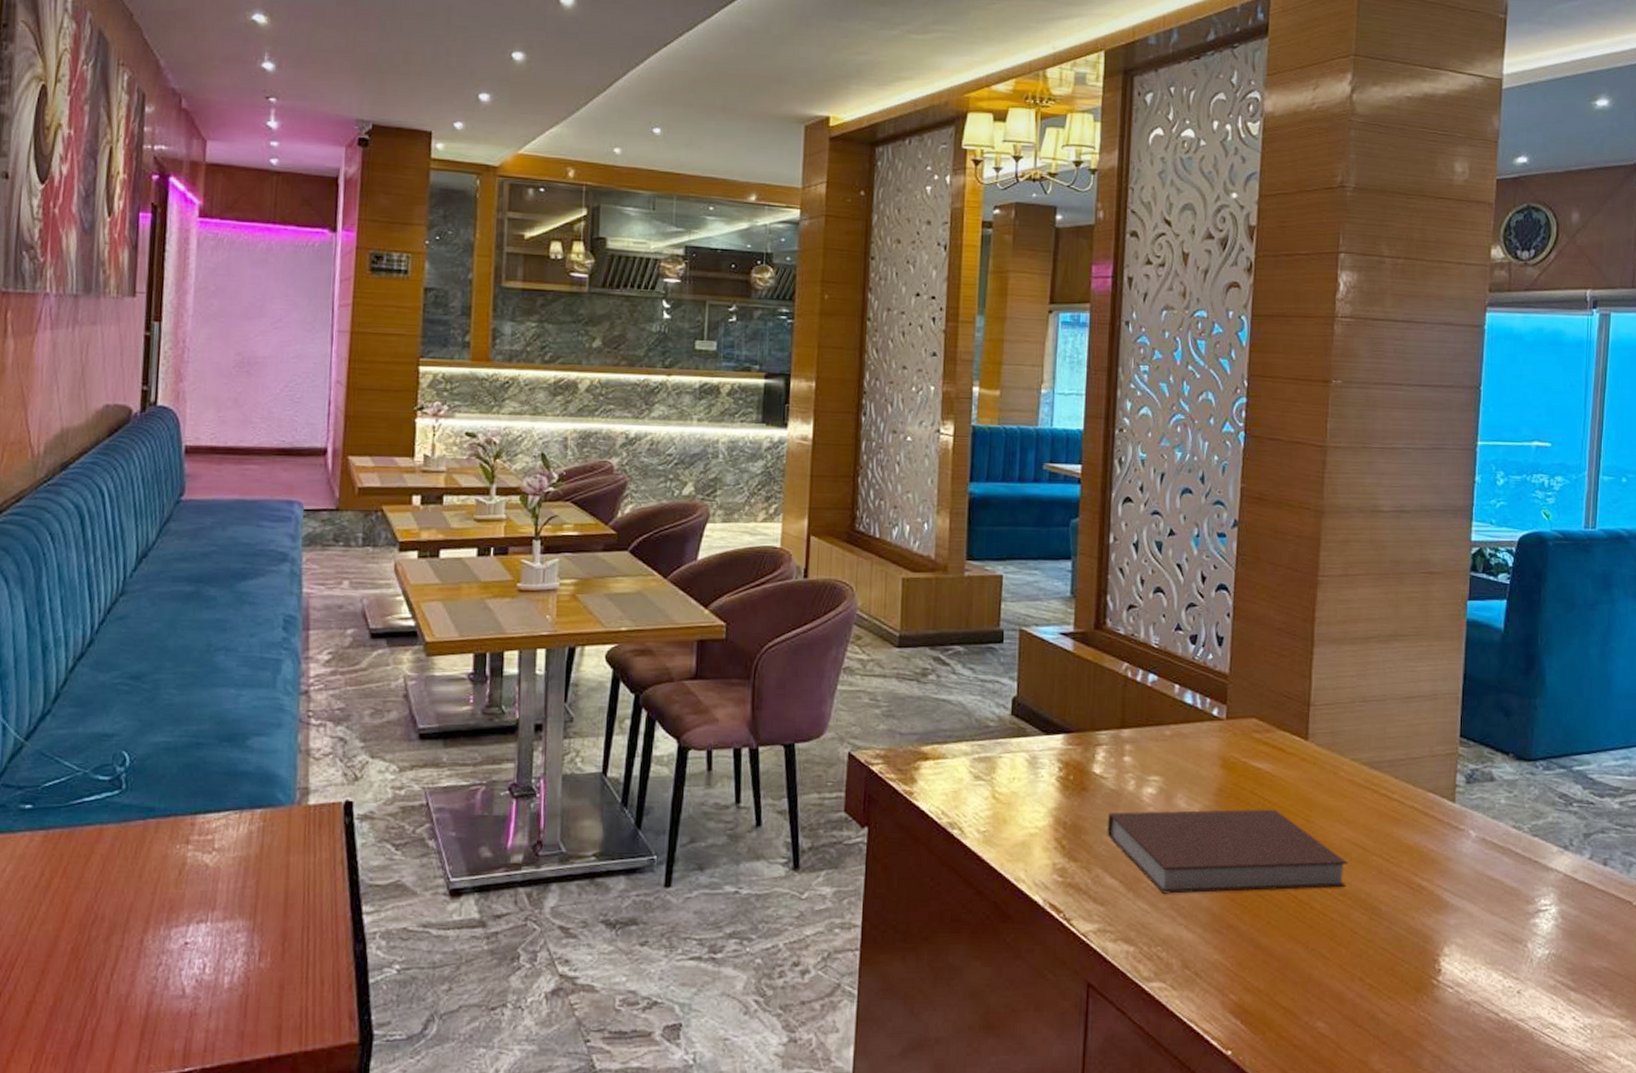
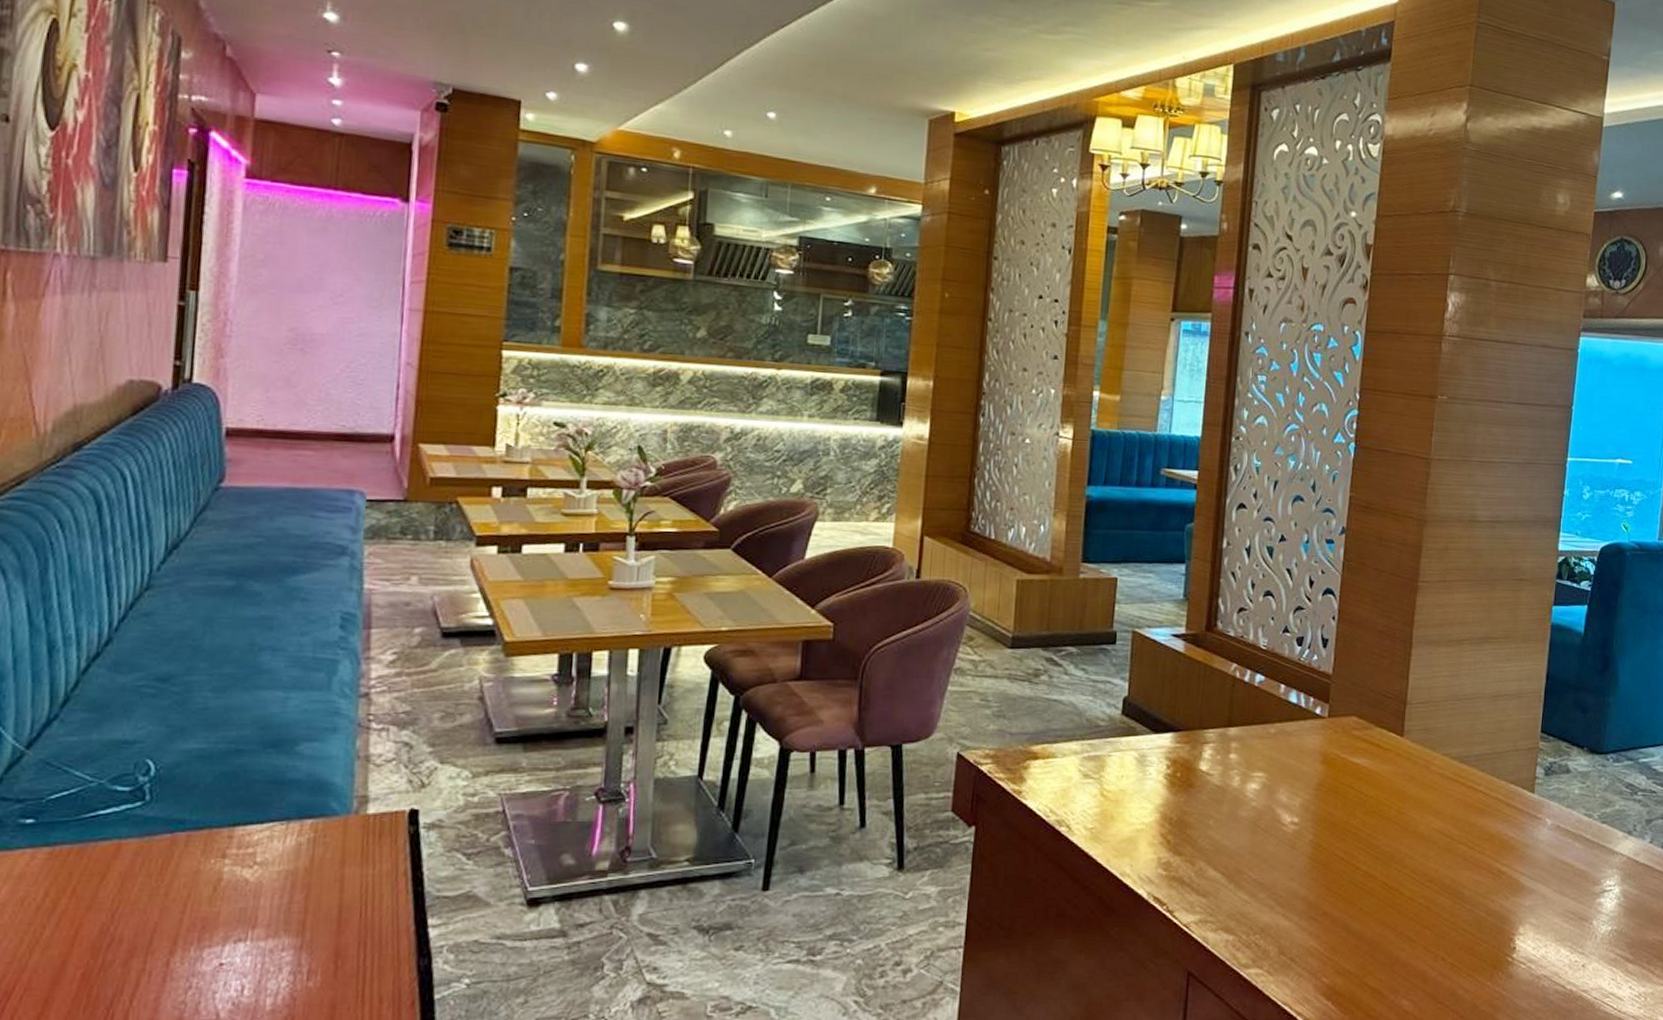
notebook: present [1107,809,1348,894] -> none [1211,802,1436,884]

